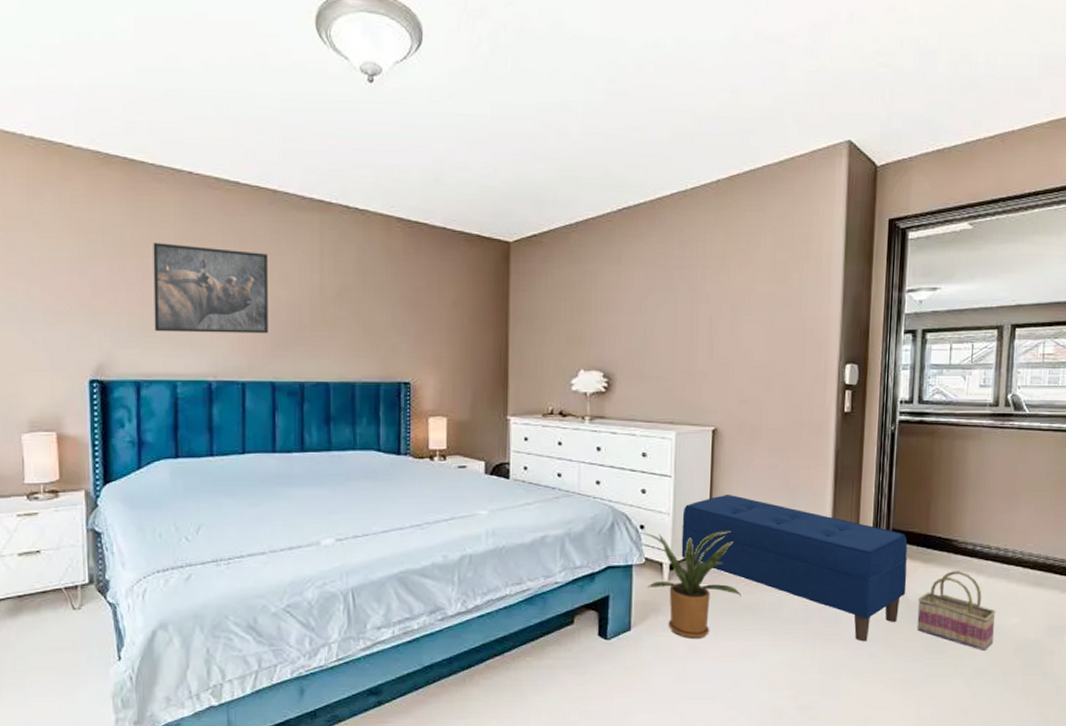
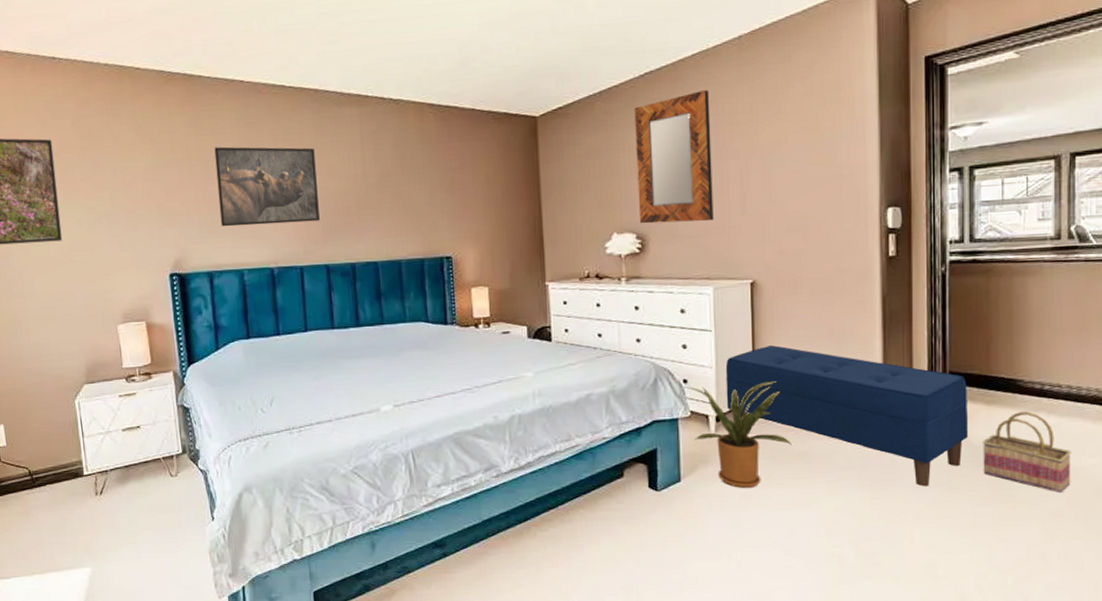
home mirror: none [607,231,685,365] -> present [634,90,714,224]

